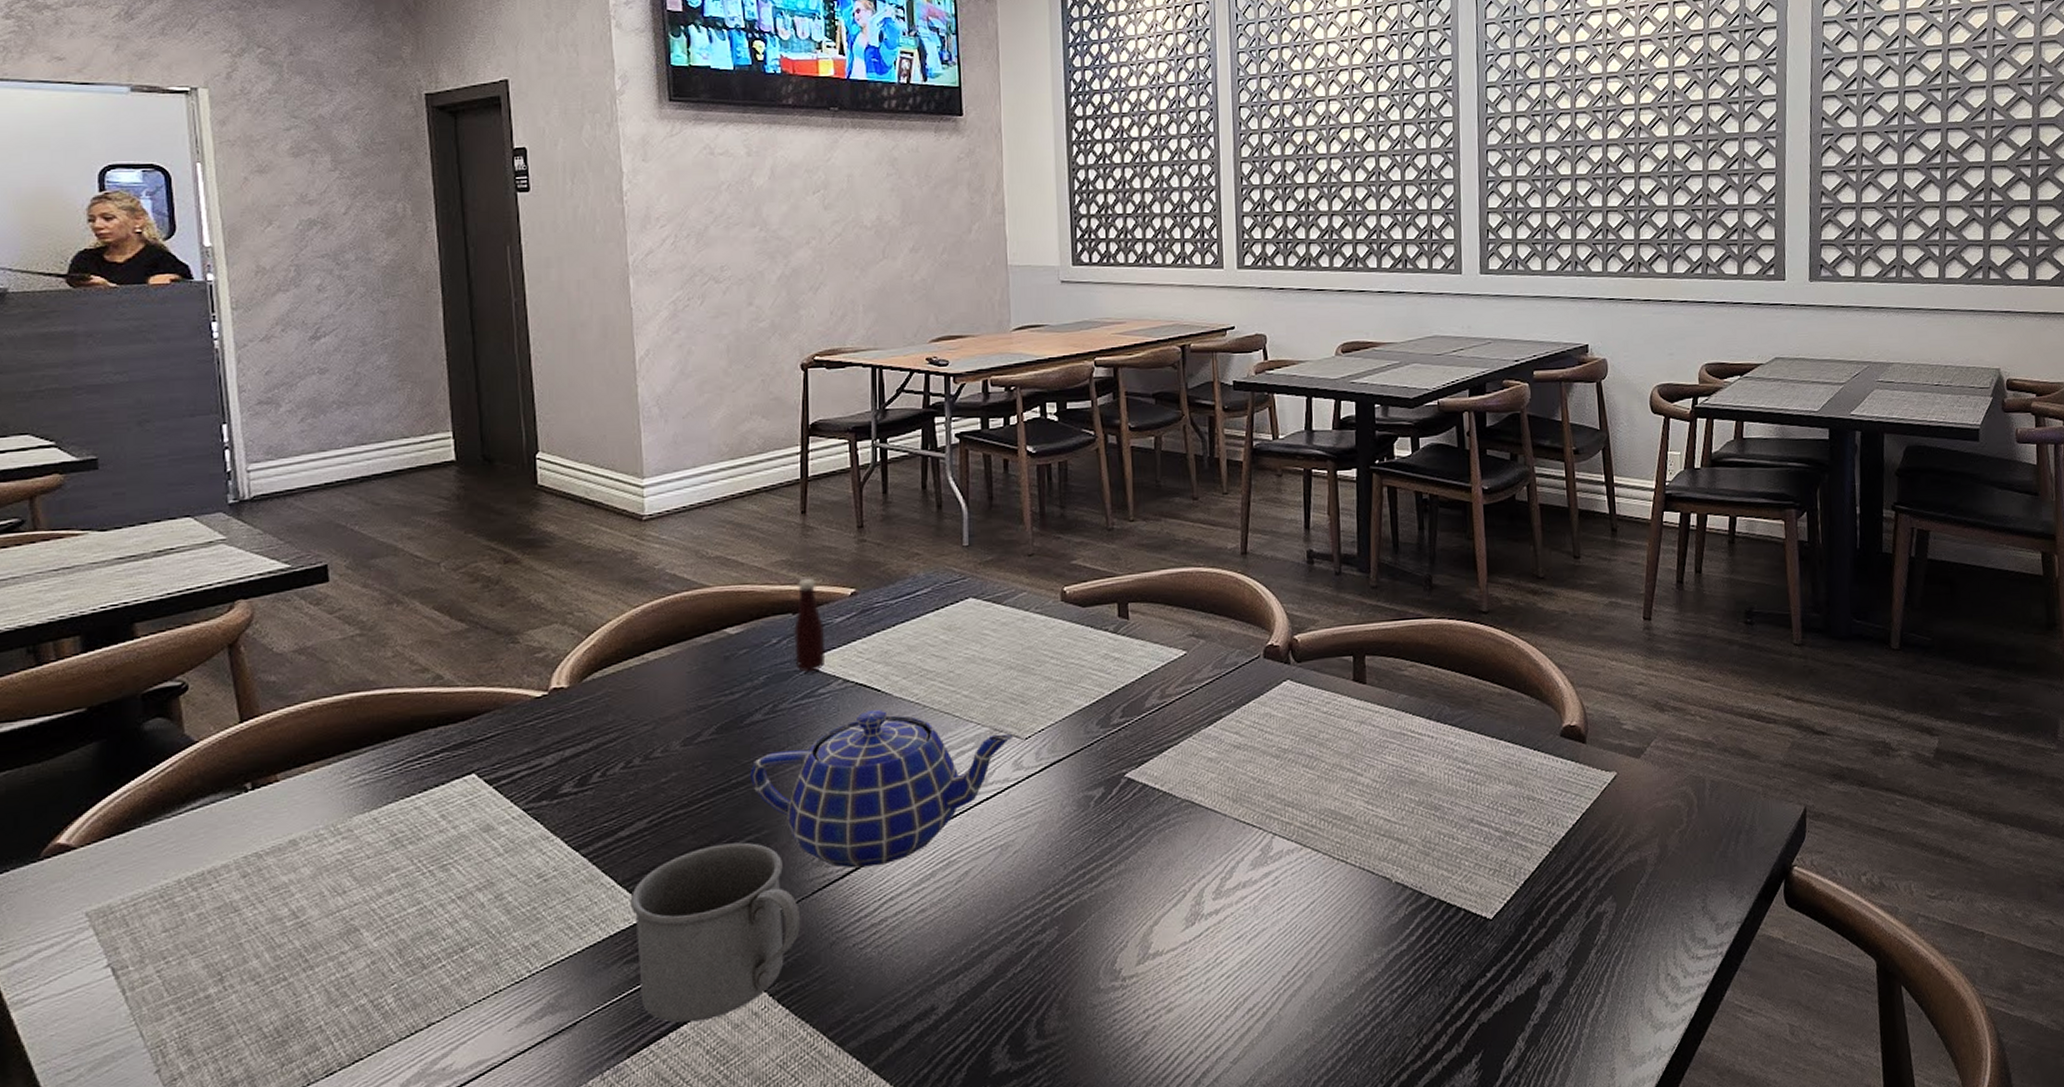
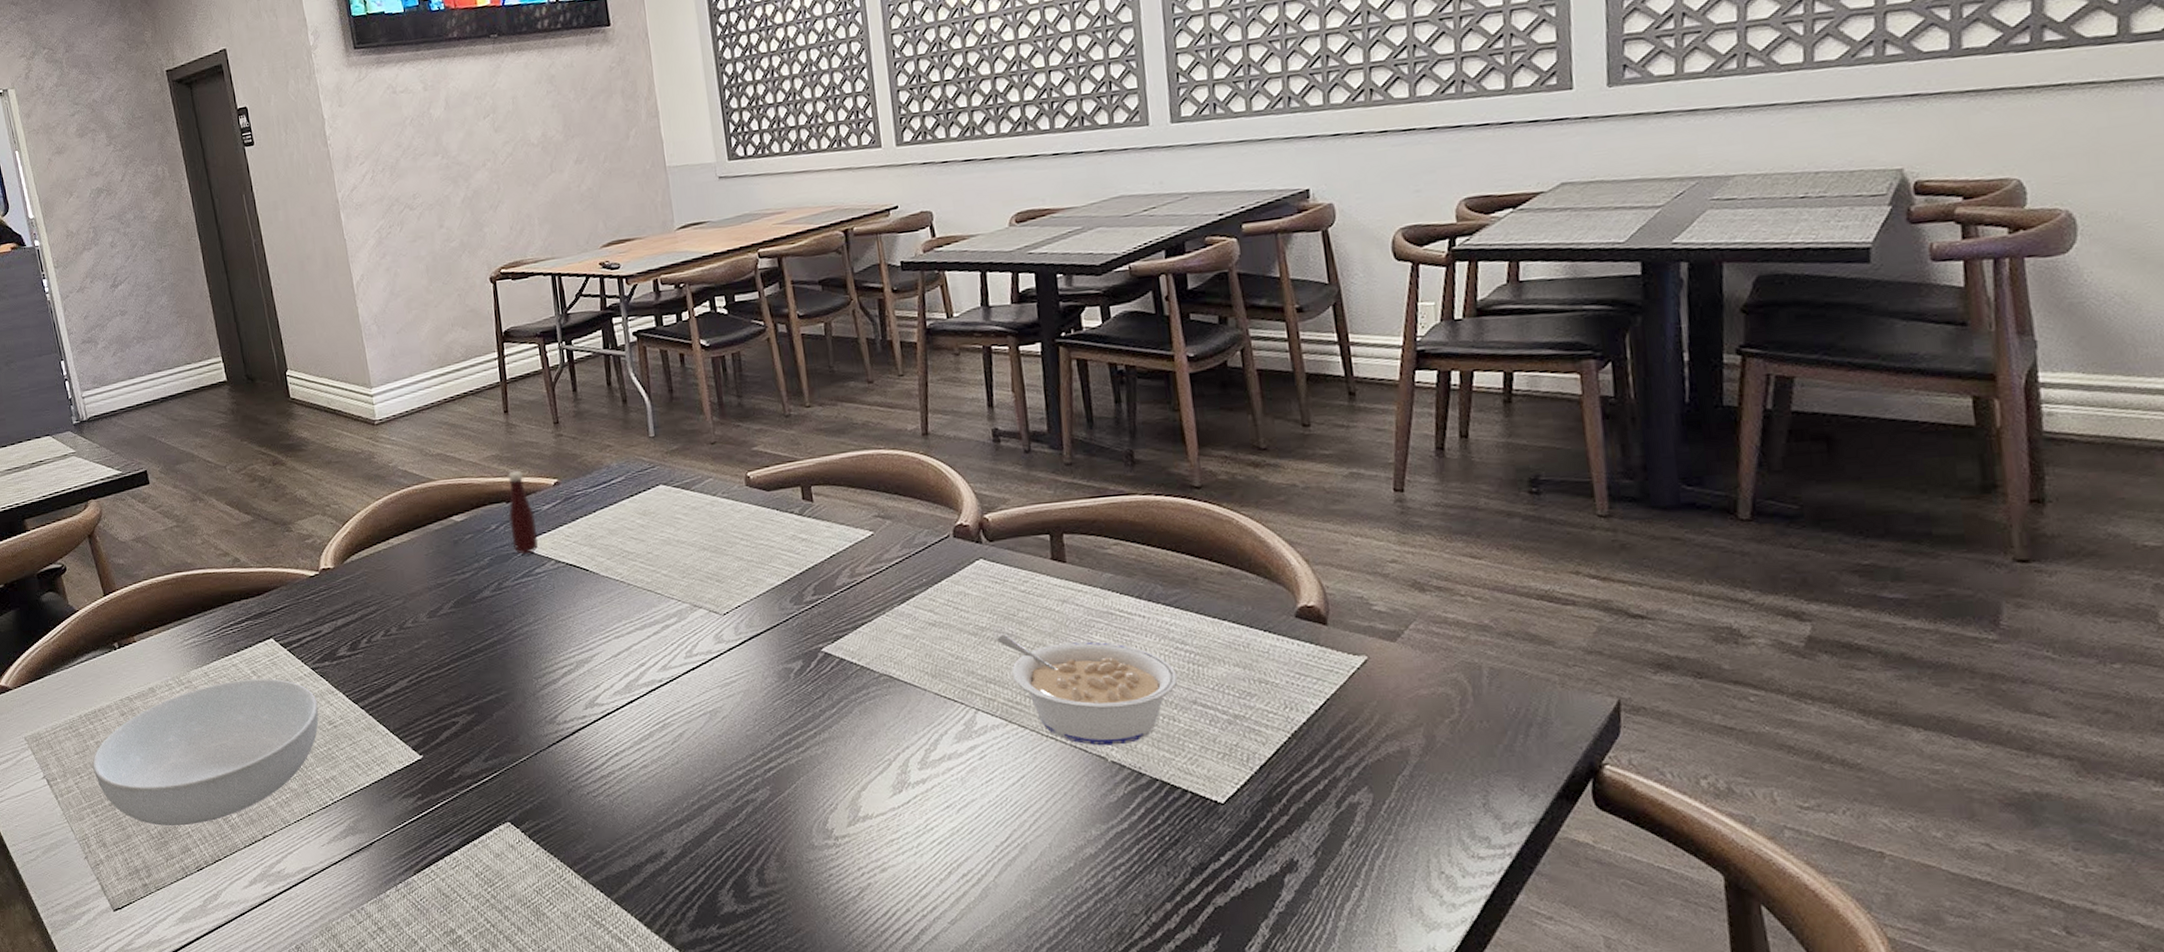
serving bowl: none [188,823,526,1021] -> present [92,678,319,827]
mug: present [630,842,801,1023] -> none [401,701,542,850]
teapot: present [749,710,1014,869] -> none [485,587,713,727]
legume: none [1298,755,1459,867] -> present [997,633,1178,746]

